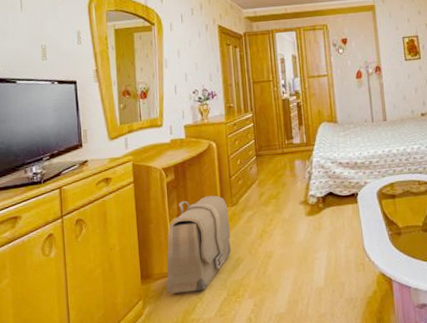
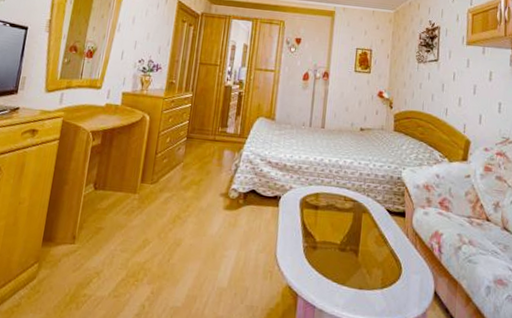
backpack: present [165,195,231,294] -> none [64,168,147,266]

